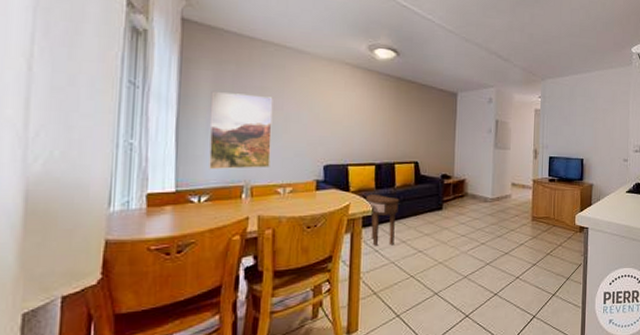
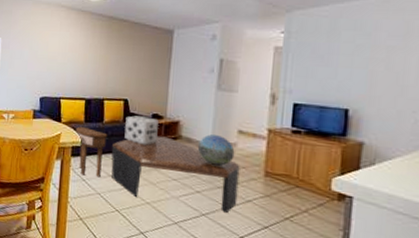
coffee table: none [404,195,514,260] -> present [111,136,240,214]
decorative cube: none [416,178,447,206] -> present [124,115,159,145]
decorative globe: none [481,189,510,217] -> present [197,134,235,166]

